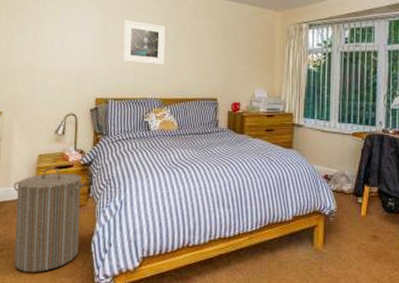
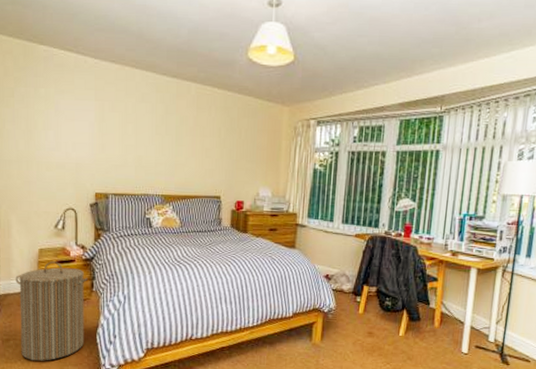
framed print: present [123,20,166,65] -> none [122,110,167,160]

